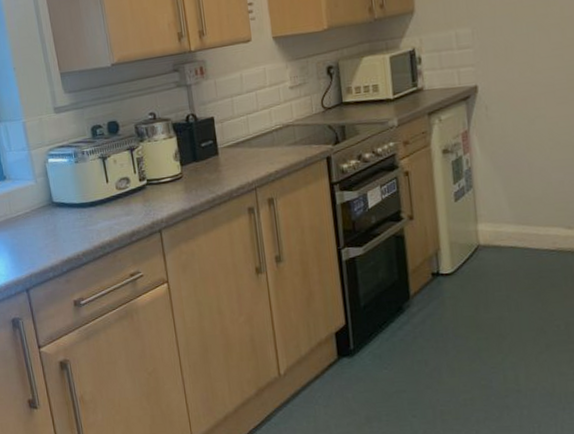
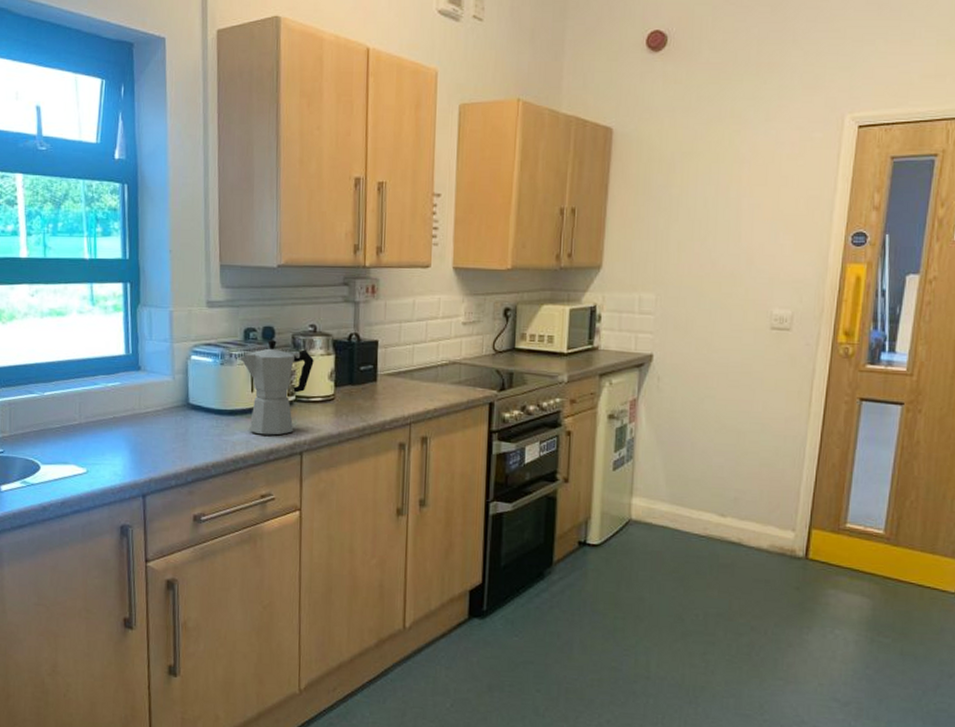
moka pot: none [90,132,158,220] -> present [238,339,314,436]

